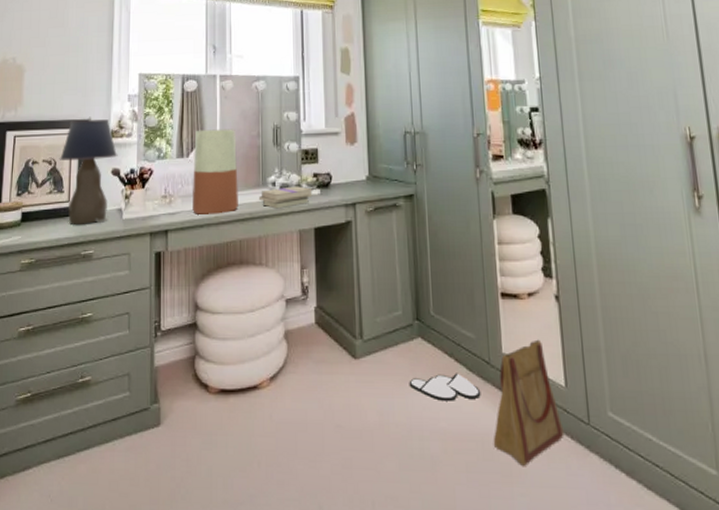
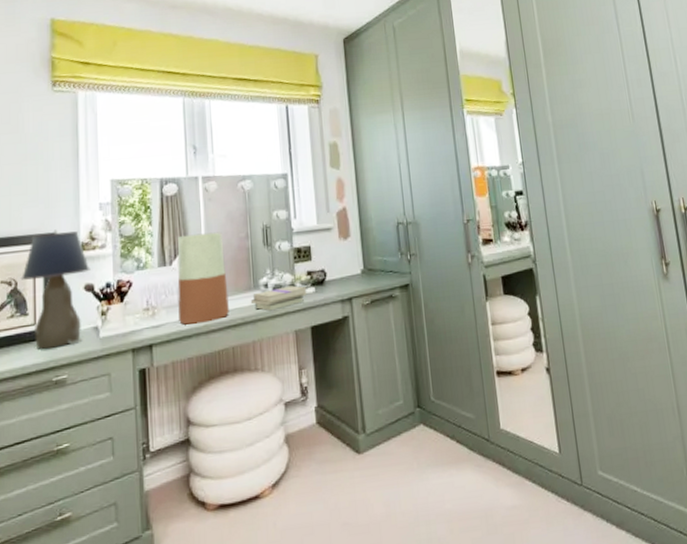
slippers: present [409,373,481,401] -> none [413,454,483,484]
shopping bag: present [493,339,564,466] -> none [496,411,561,534]

